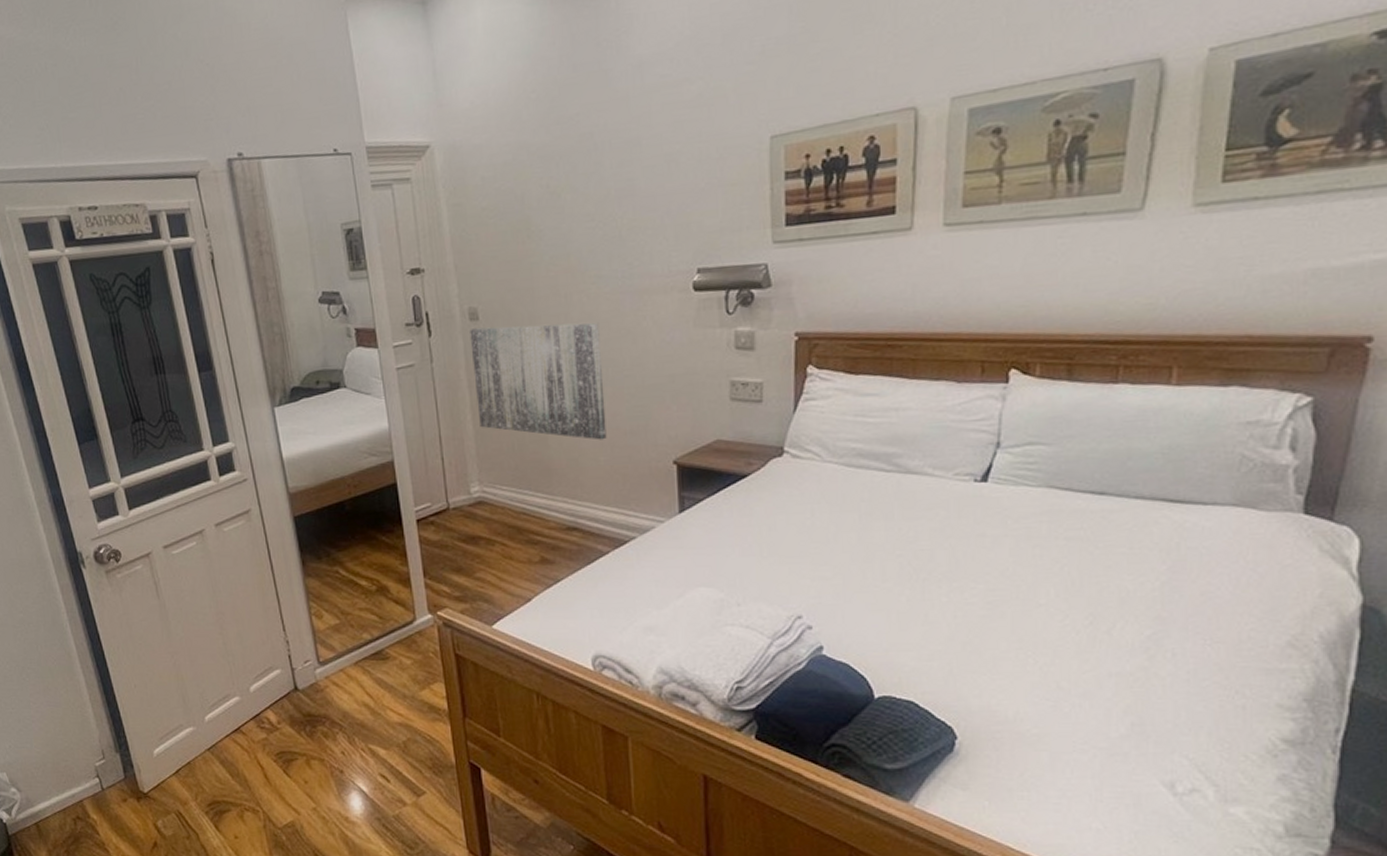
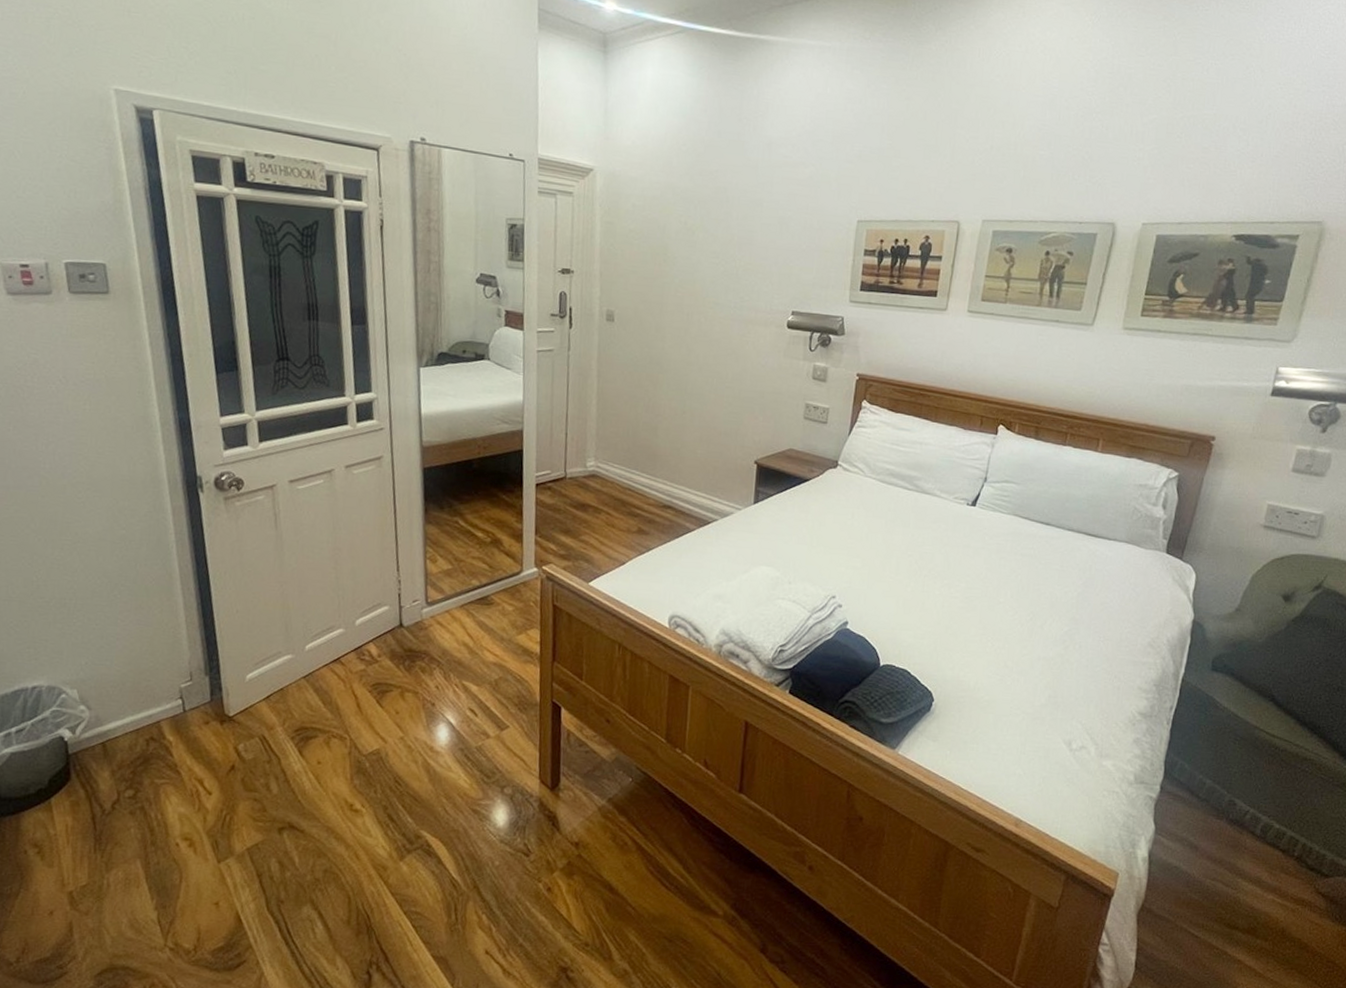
wall art: present [469,323,607,440] -> none [602,328,711,437]

